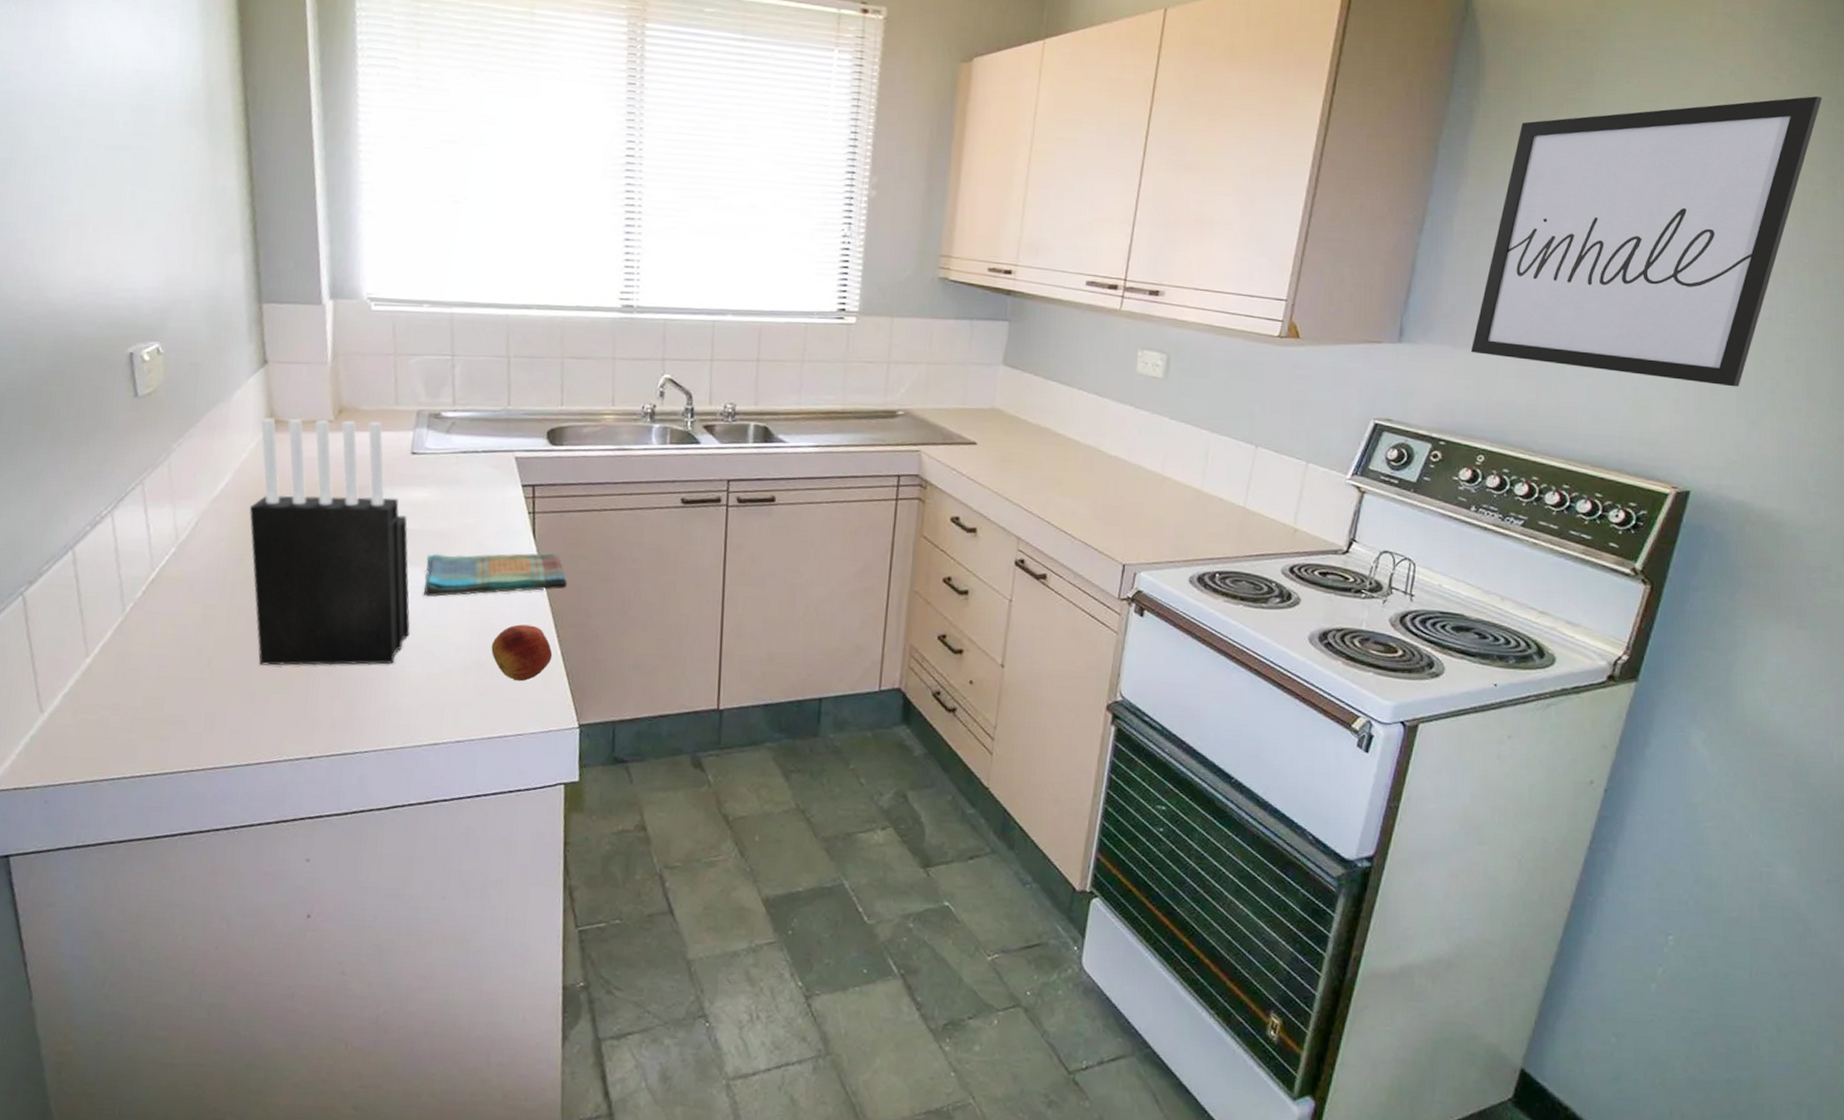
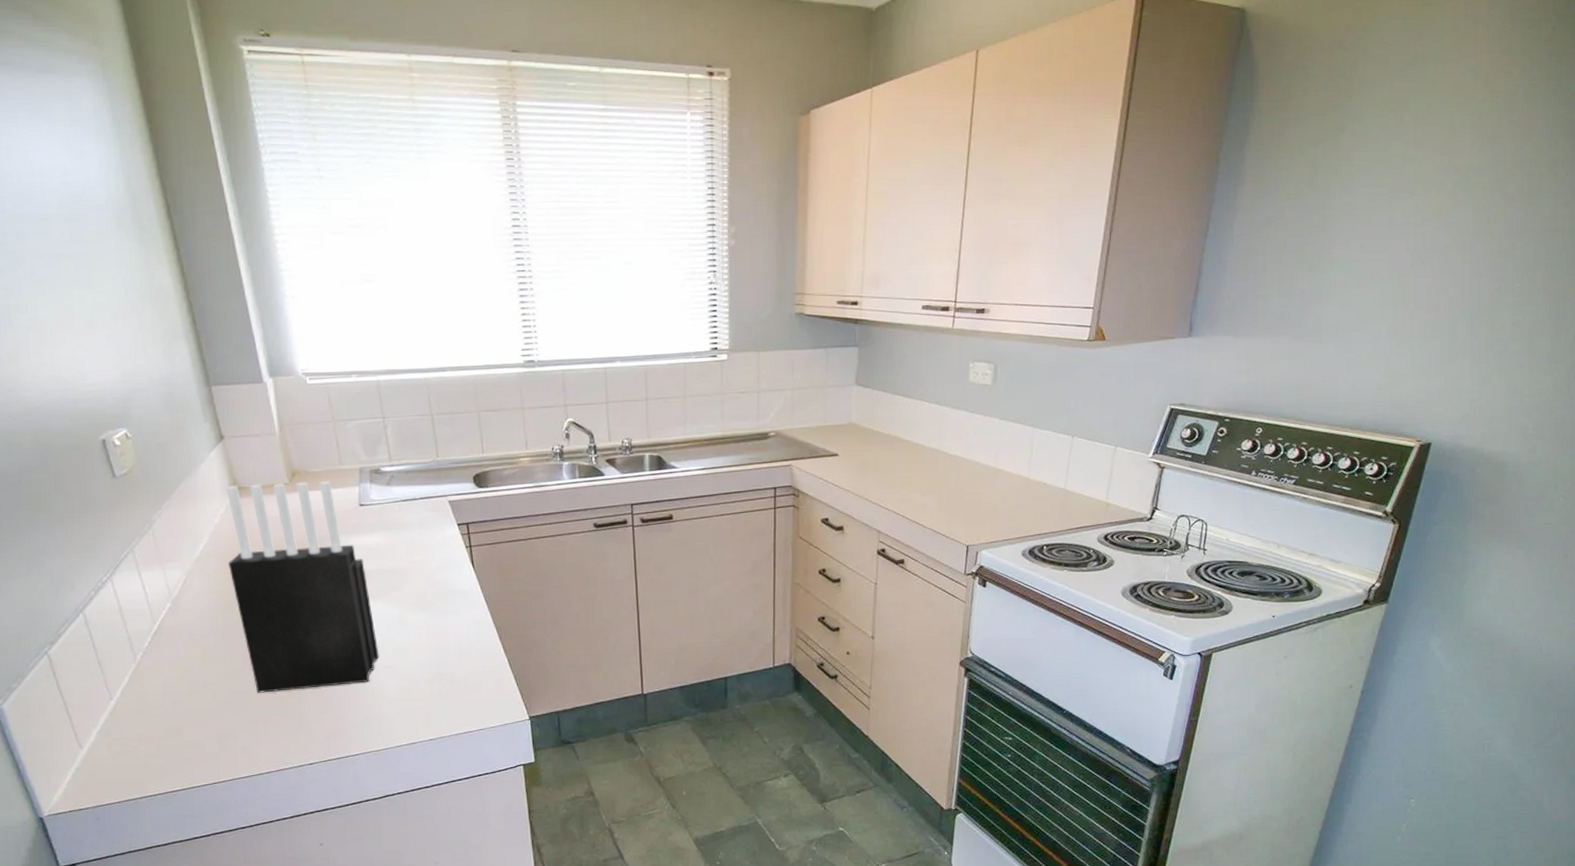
dish towel: present [424,551,568,597] -> none [385,577,506,625]
fruit: present [491,624,553,682] -> none [449,640,501,687]
wall art: present [1470,96,1823,387] -> none [1249,86,1549,351]

